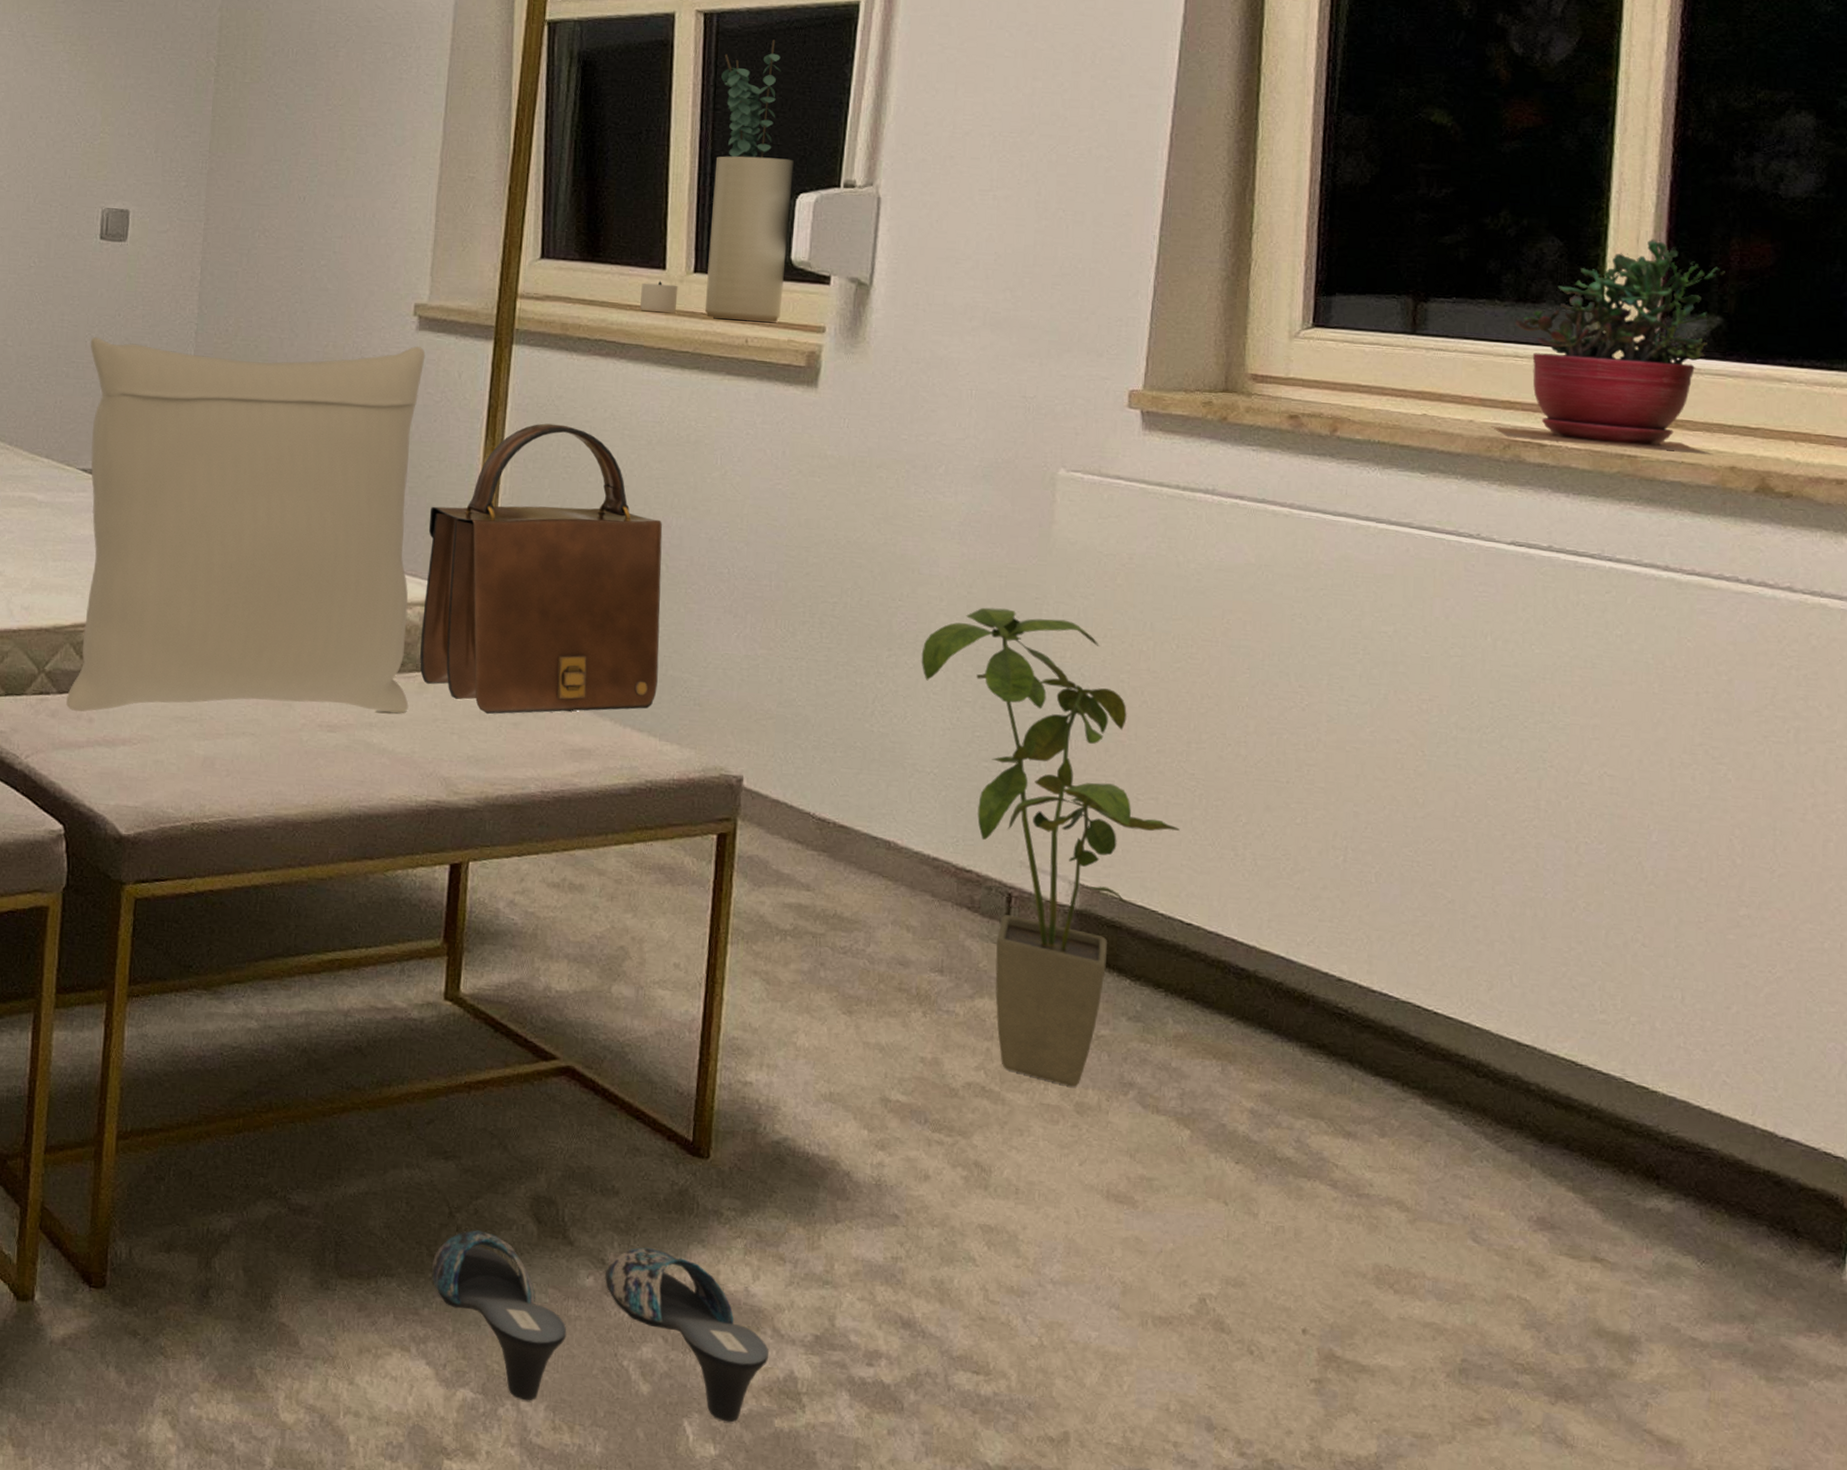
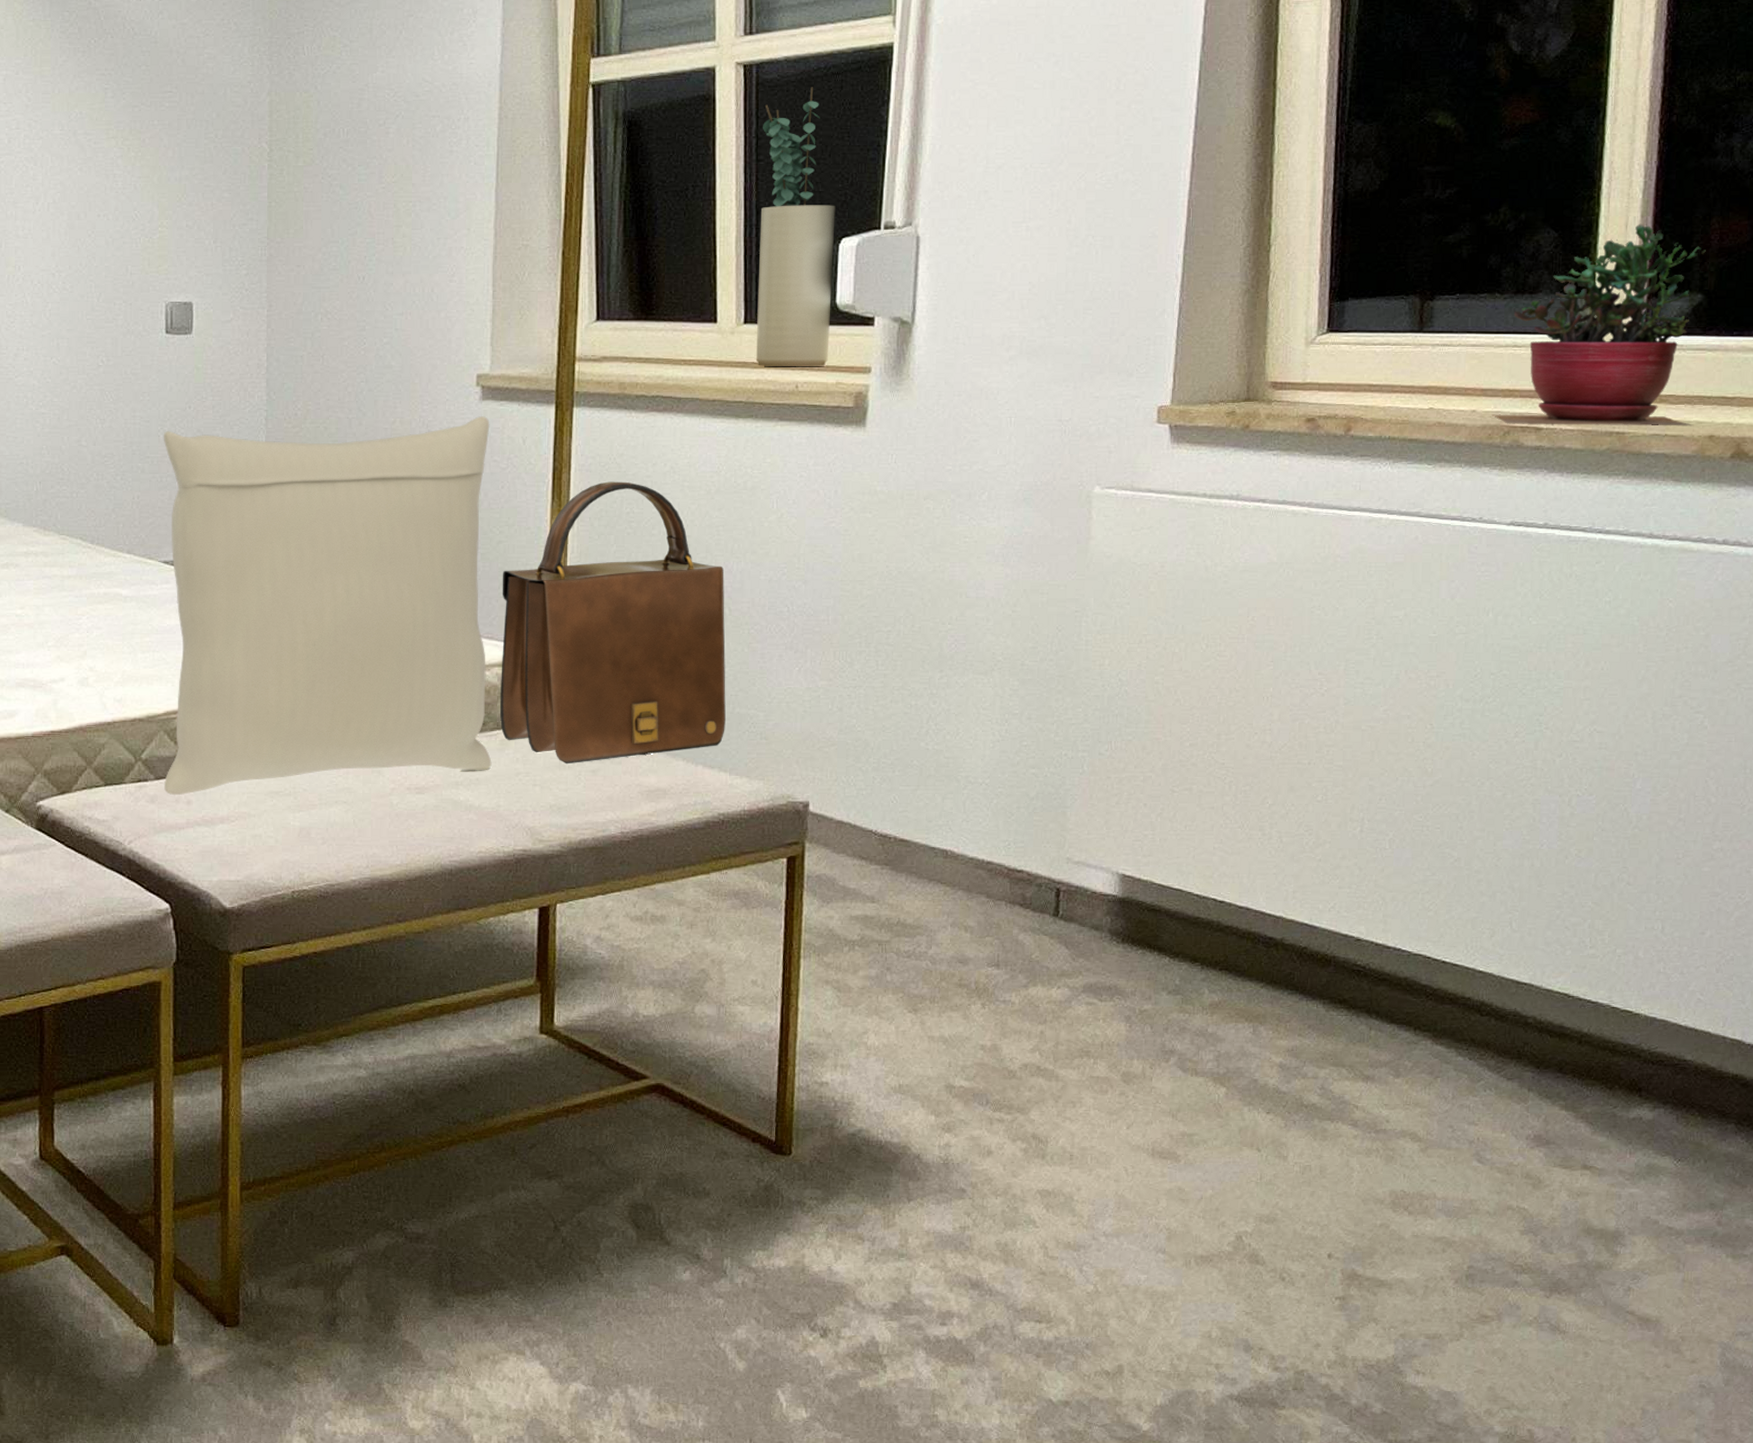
slippers: present [432,1230,769,1423] -> none [541,1240,852,1388]
candle: present [640,280,678,313] -> none [694,333,730,364]
house plant: present [921,607,1180,1087] -> none [970,624,1212,1059]

